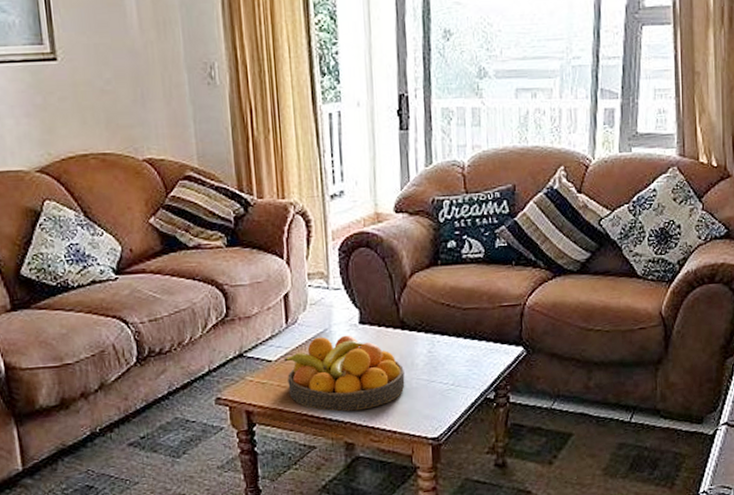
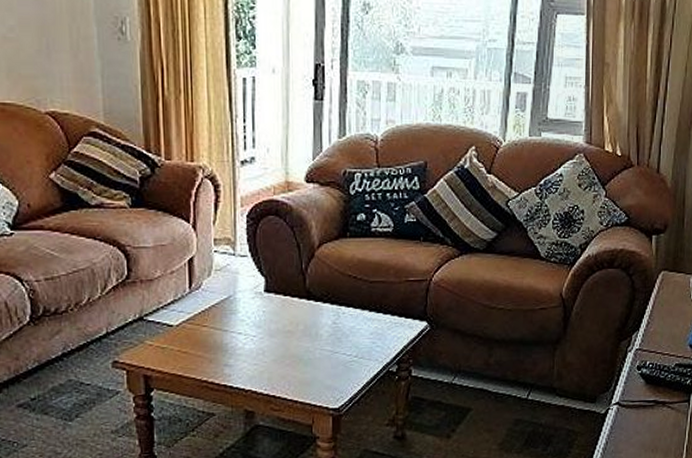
fruit bowl: present [283,335,405,412] -> none [185,302,308,379]

